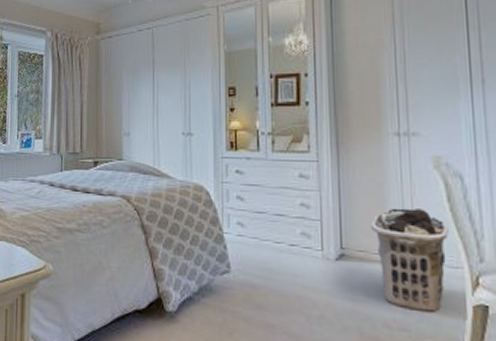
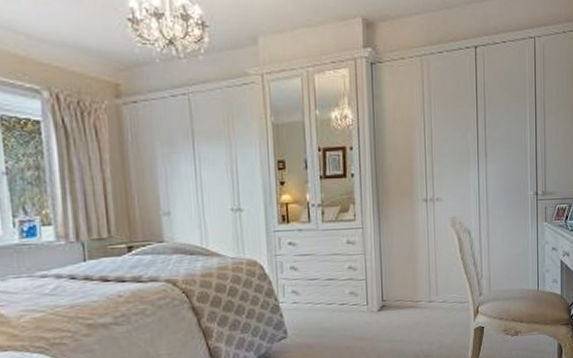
clothes hamper: present [370,208,449,313] -> none [404,260,460,341]

